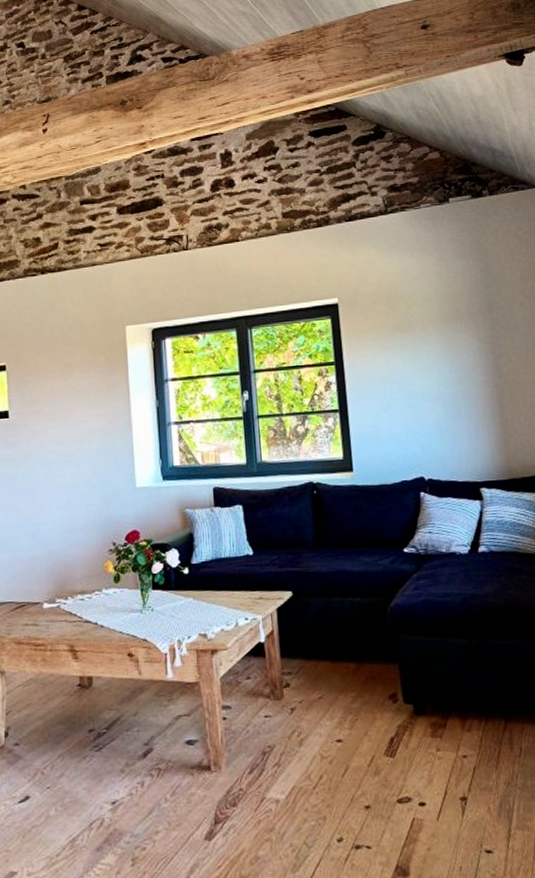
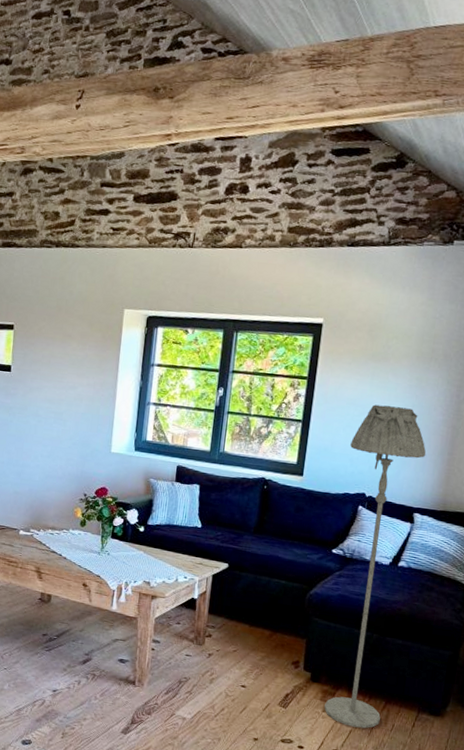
floor lamp: none [395,375,505,763] -> present [324,404,427,729]

